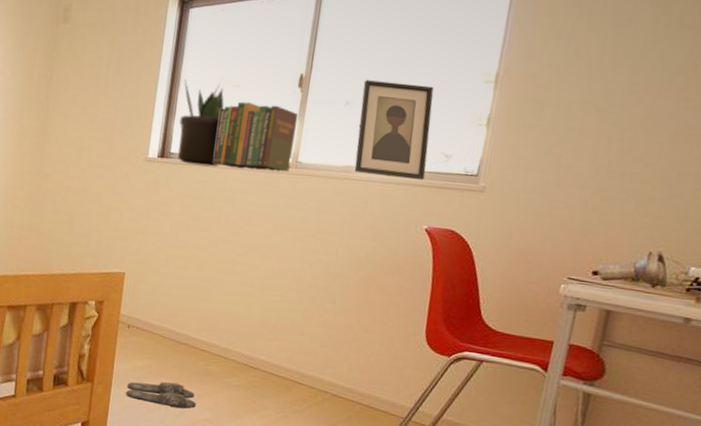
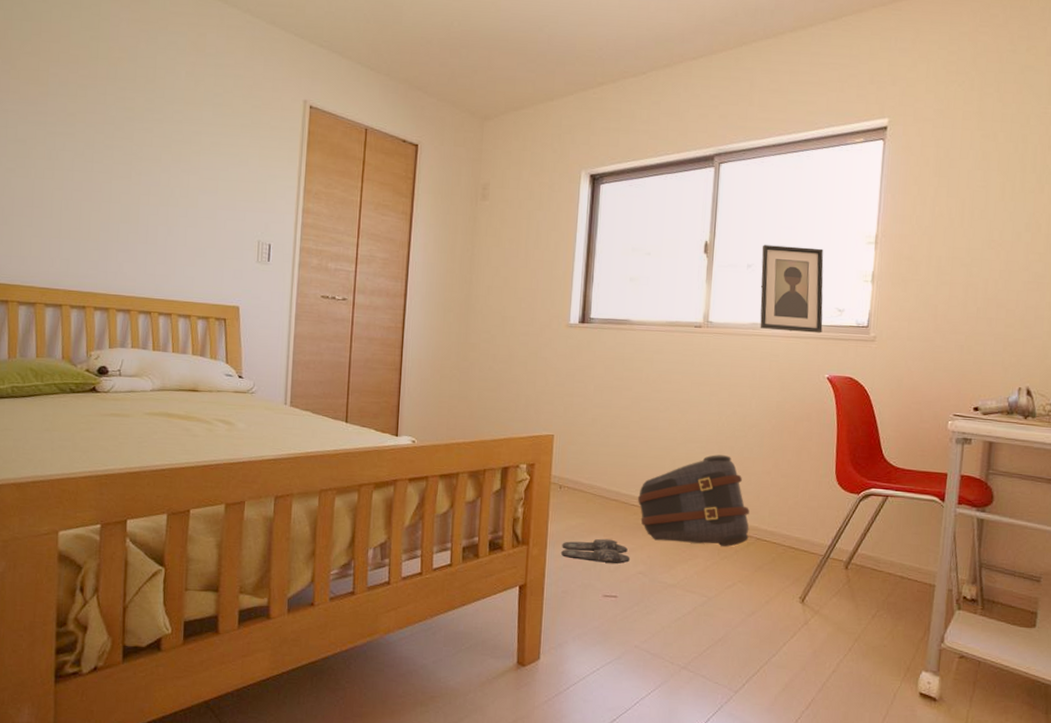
planter: present [178,79,224,167] -> none [597,249,638,330]
backpack: none [208,304,327,401] -> present [637,454,750,547]
books: present [212,101,299,173] -> none [630,268,706,332]

